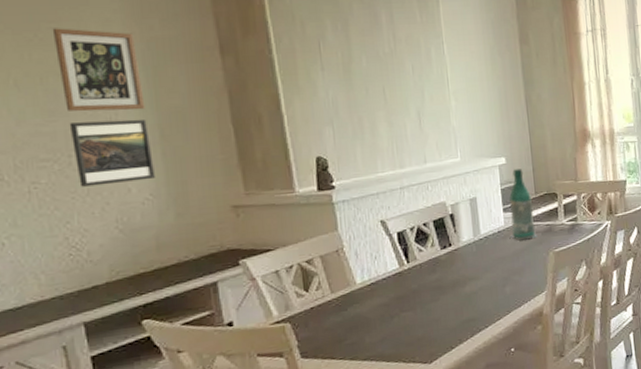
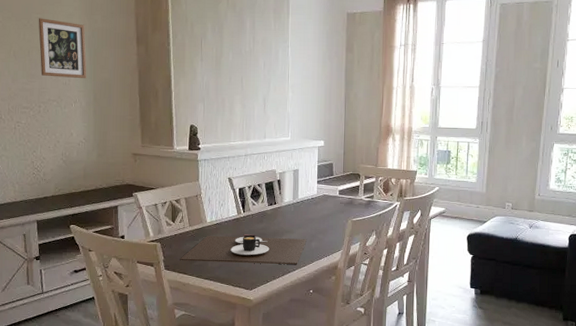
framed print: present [69,119,155,187] -> none [41,84,88,129]
place setting: none [322,284,499,341] -> present [180,234,307,264]
bottle: present [509,169,538,241] -> none [320,151,341,208]

